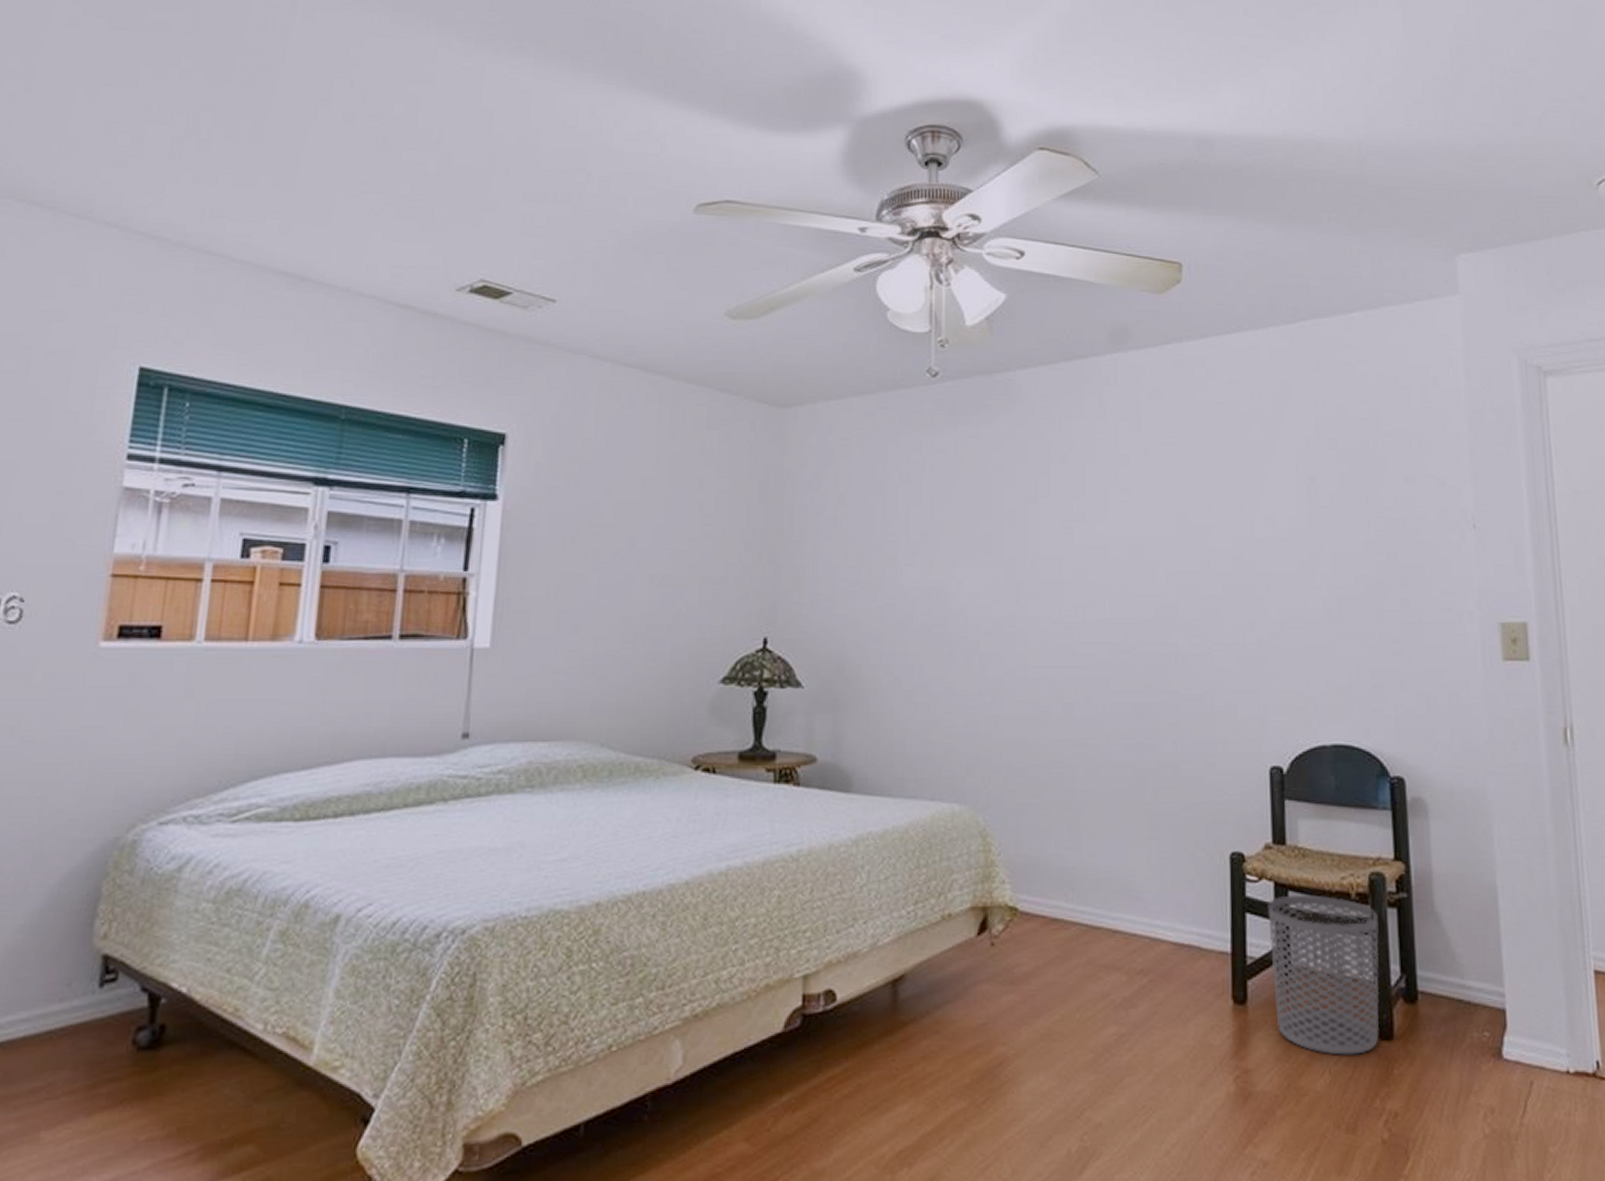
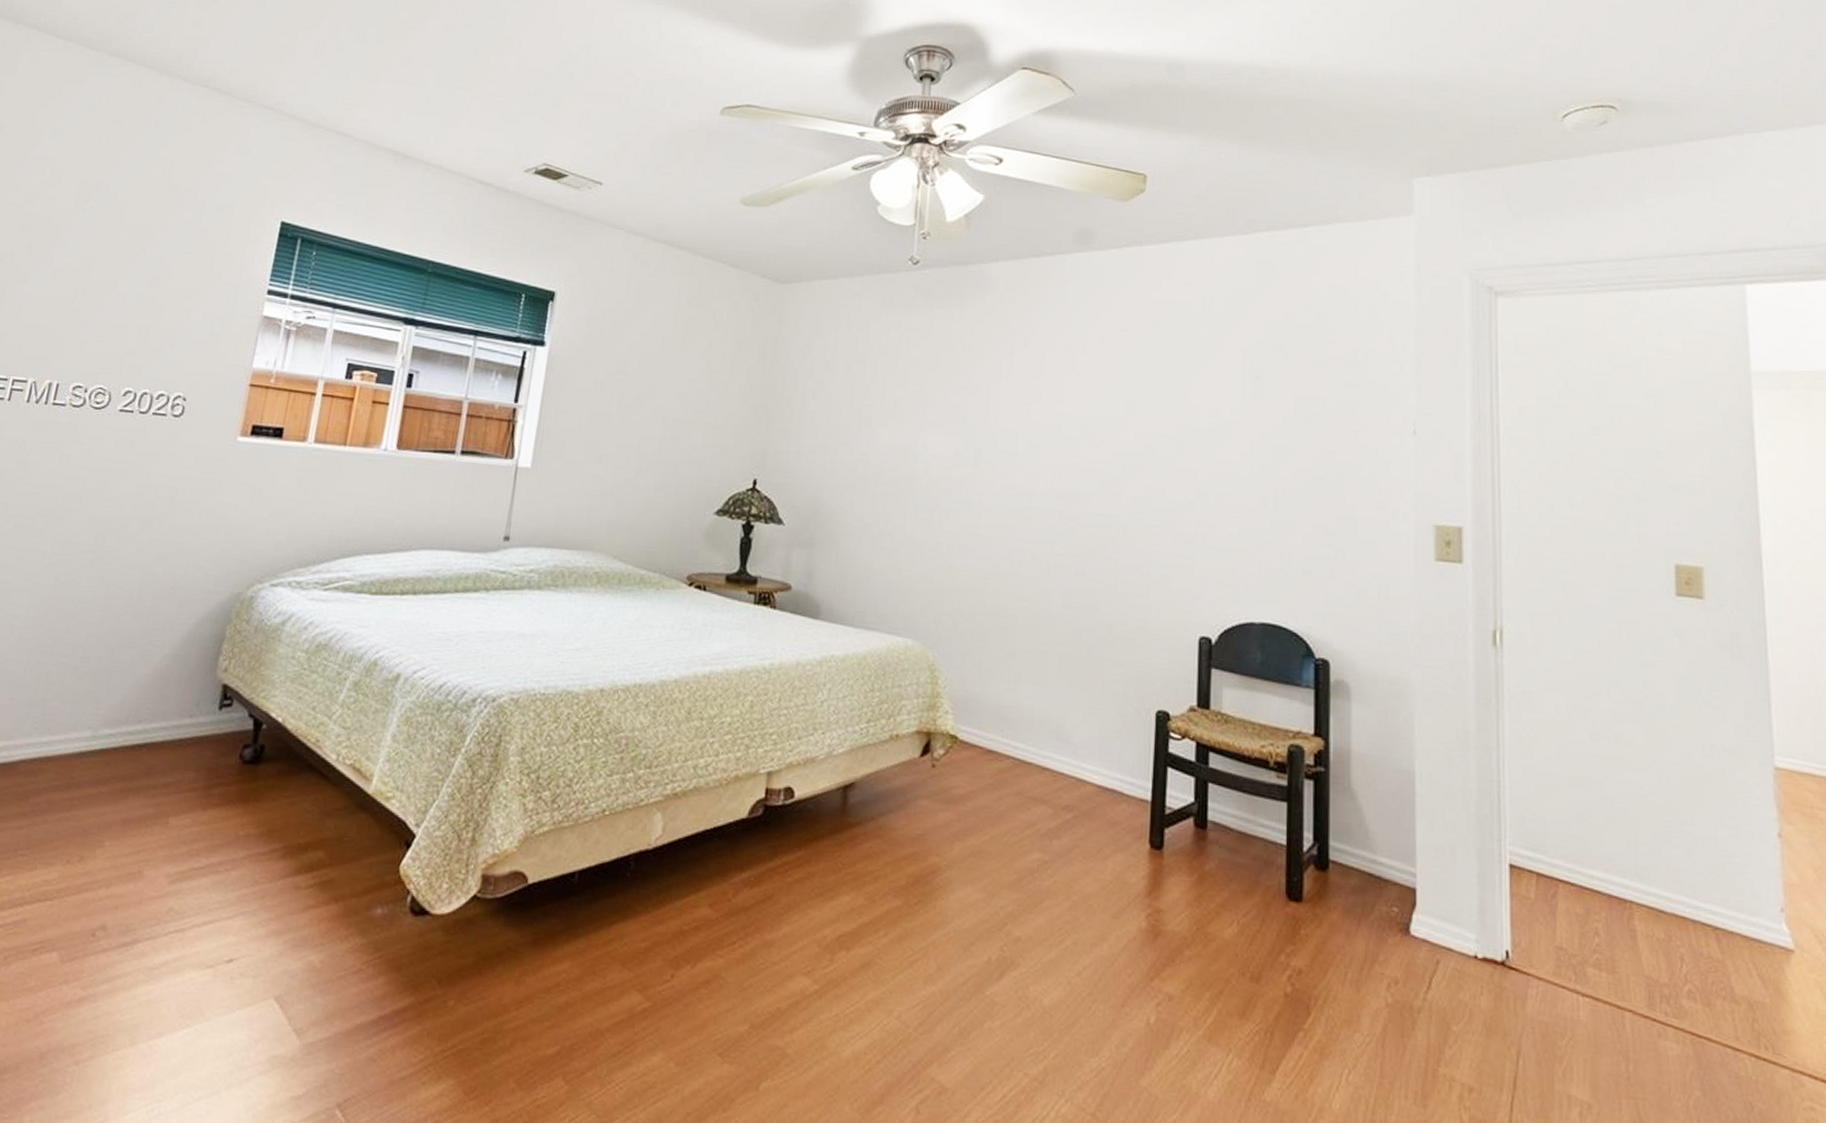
waste bin: present [1268,894,1379,1055] -> none [1188,756,1294,911]

